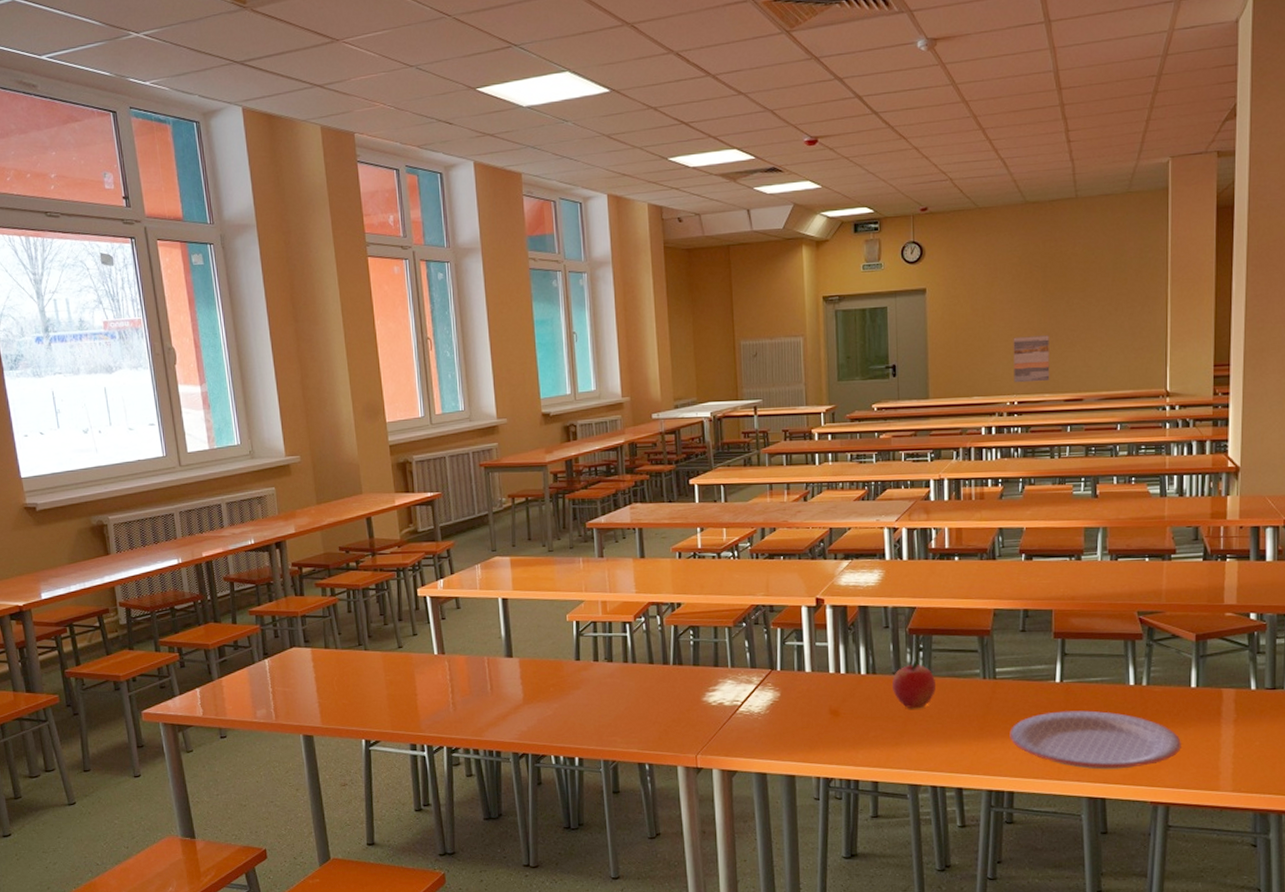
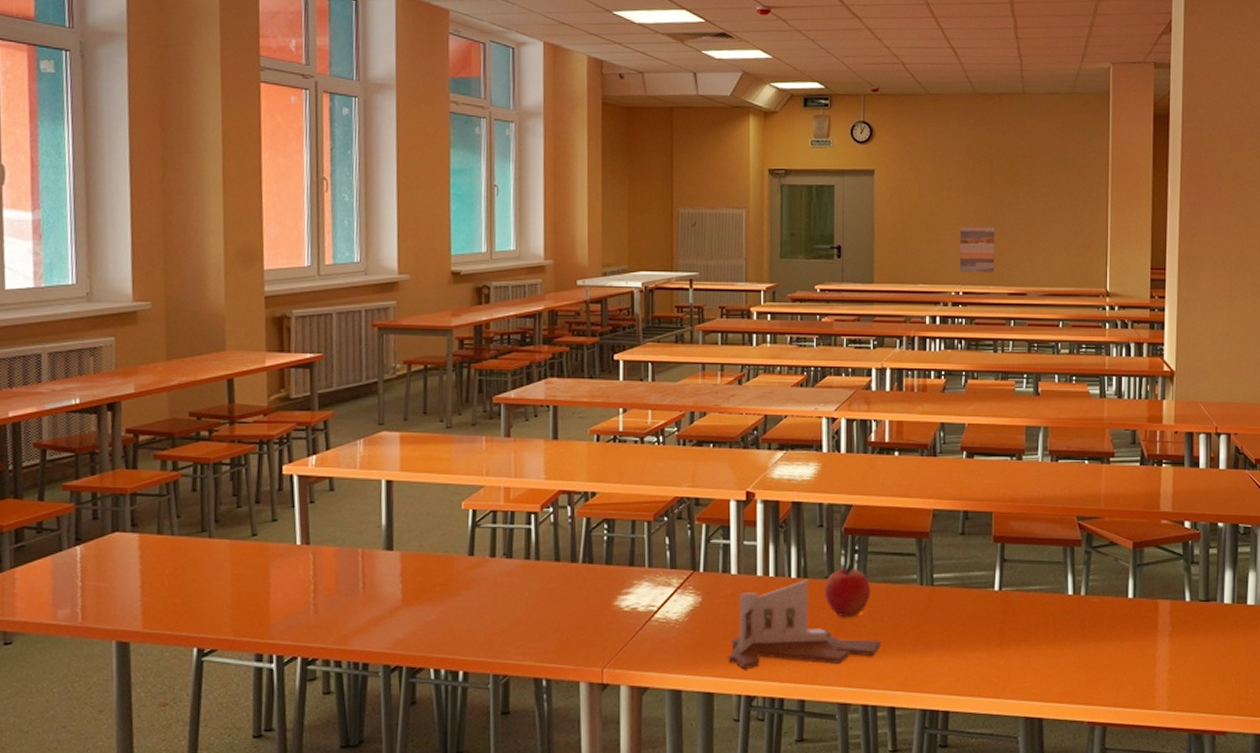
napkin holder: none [806,675,947,756] -> present [728,579,881,670]
plate: present [1009,710,1181,770] -> none [946,621,1118,687]

